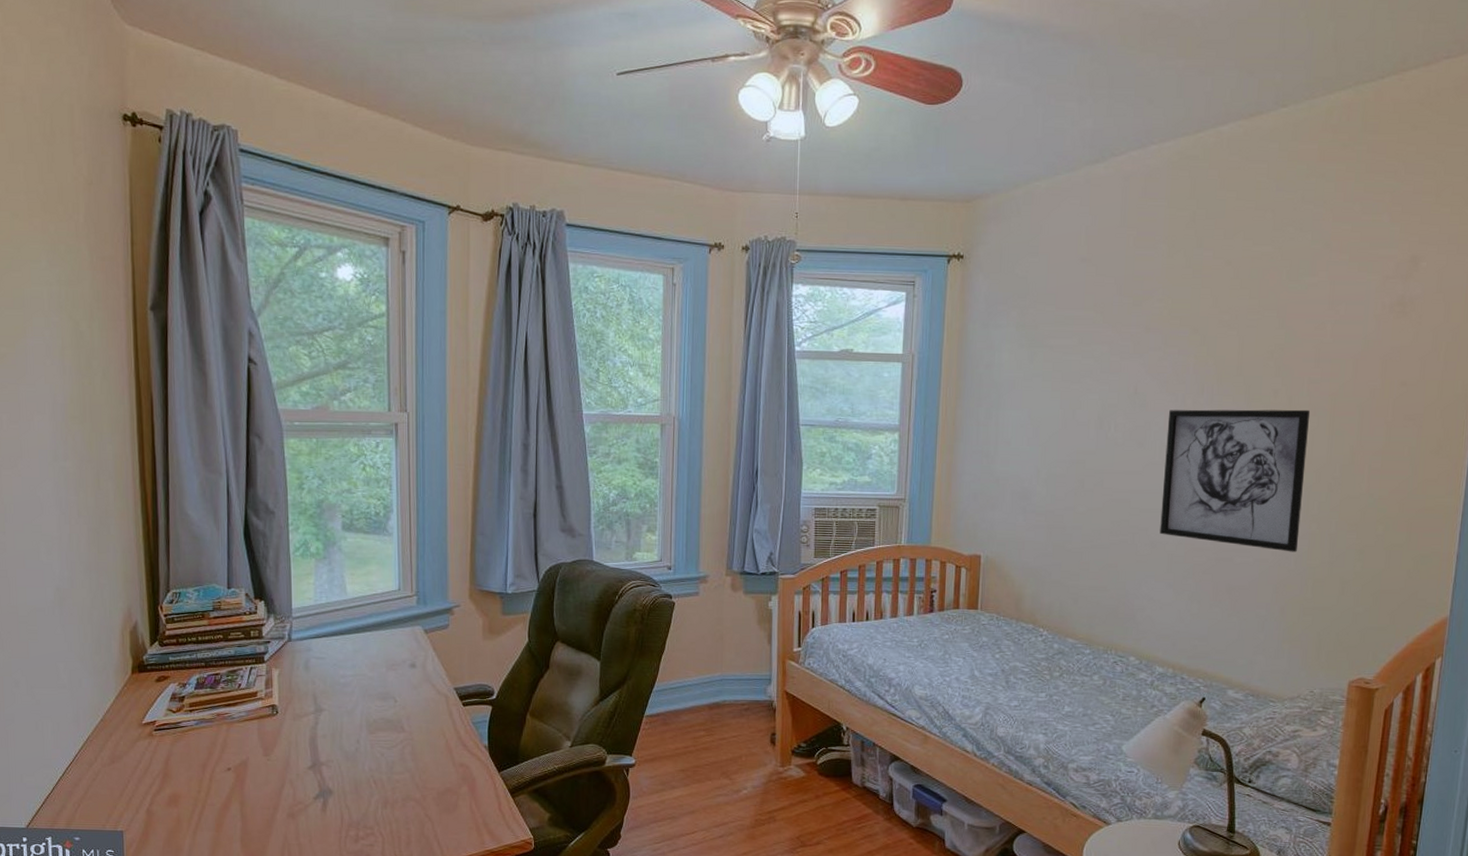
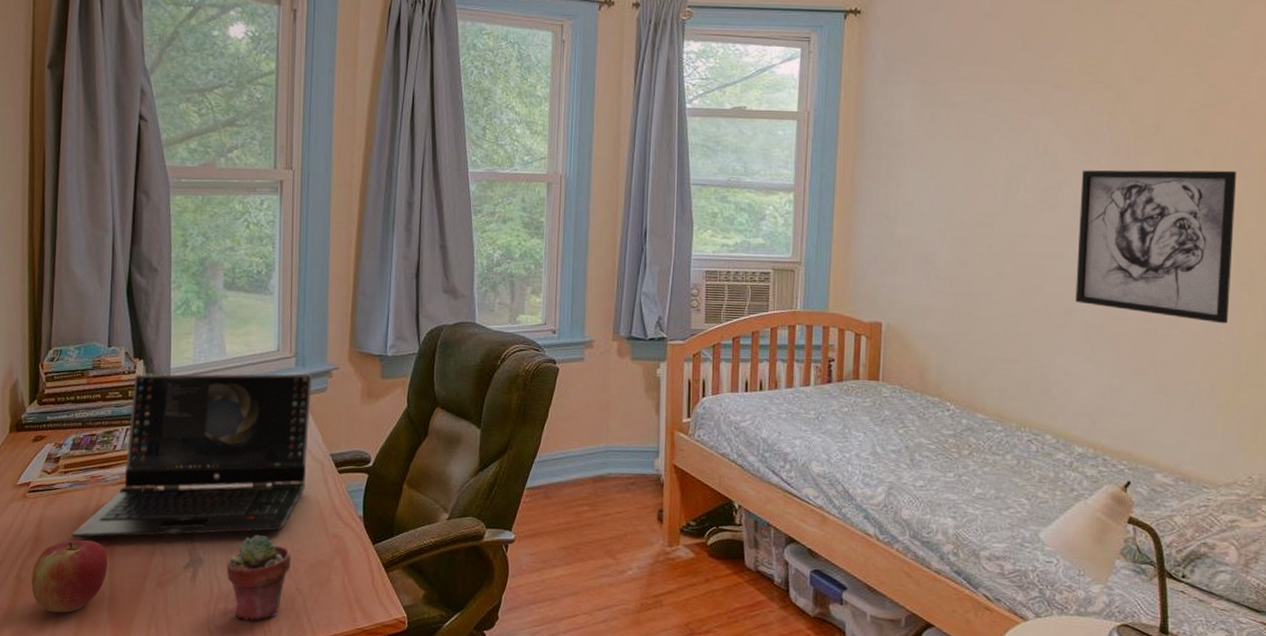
apple: none [162,774,238,845] -> present [31,539,108,613]
laptop computer: none [200,612,434,774] -> present [71,373,312,539]
potted succulent: none [356,765,420,846] -> present [226,534,292,621]

